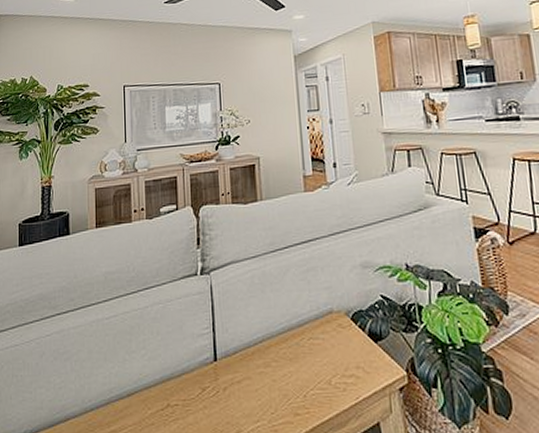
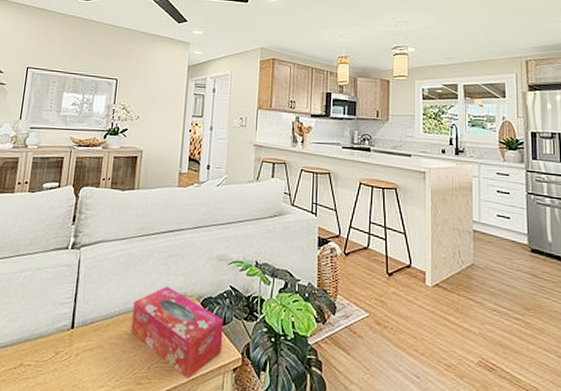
tissue box: none [276,303,384,404] -> present [131,286,224,379]

